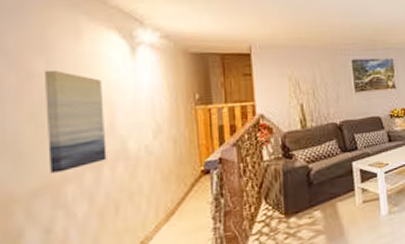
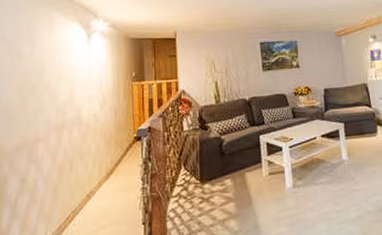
wall art: present [45,70,107,173] -> none [27,53,67,134]

